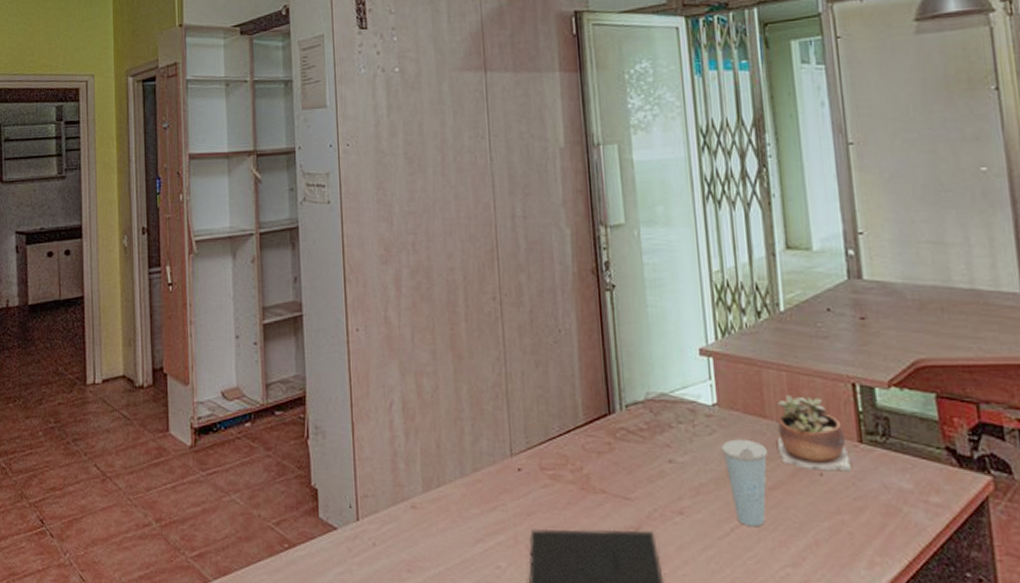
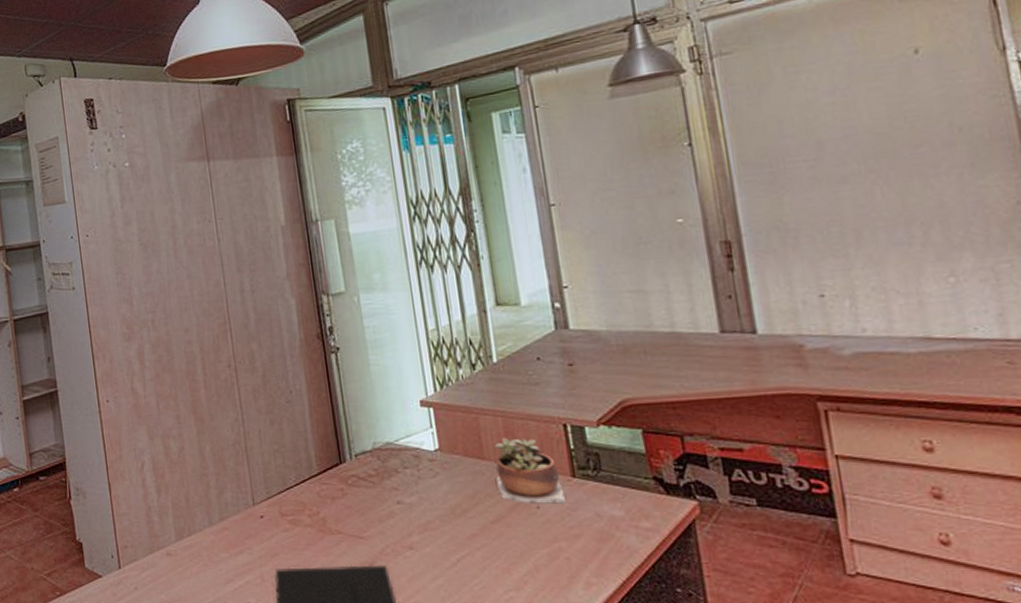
cup: present [722,439,768,527] -> none [445,479,489,557]

